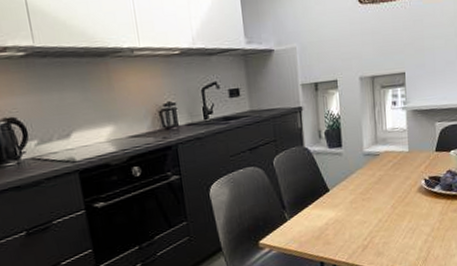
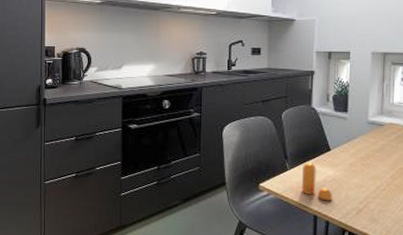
pepper shaker: none [302,208,336,245] -> present [301,163,332,201]

